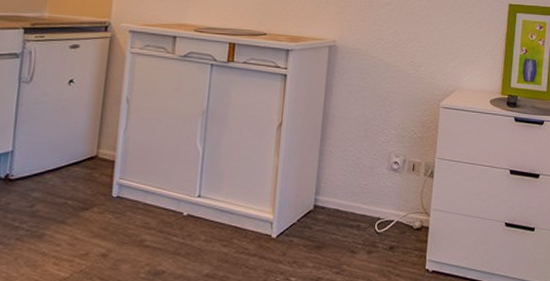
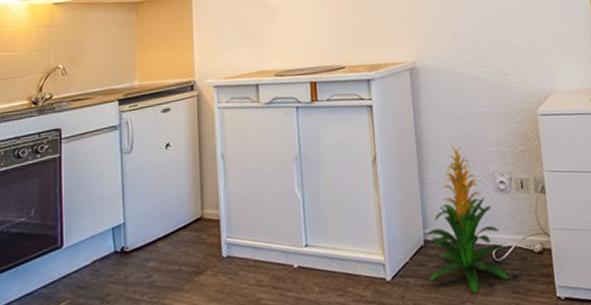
indoor plant: none [313,122,388,257] -> present [425,144,509,293]

